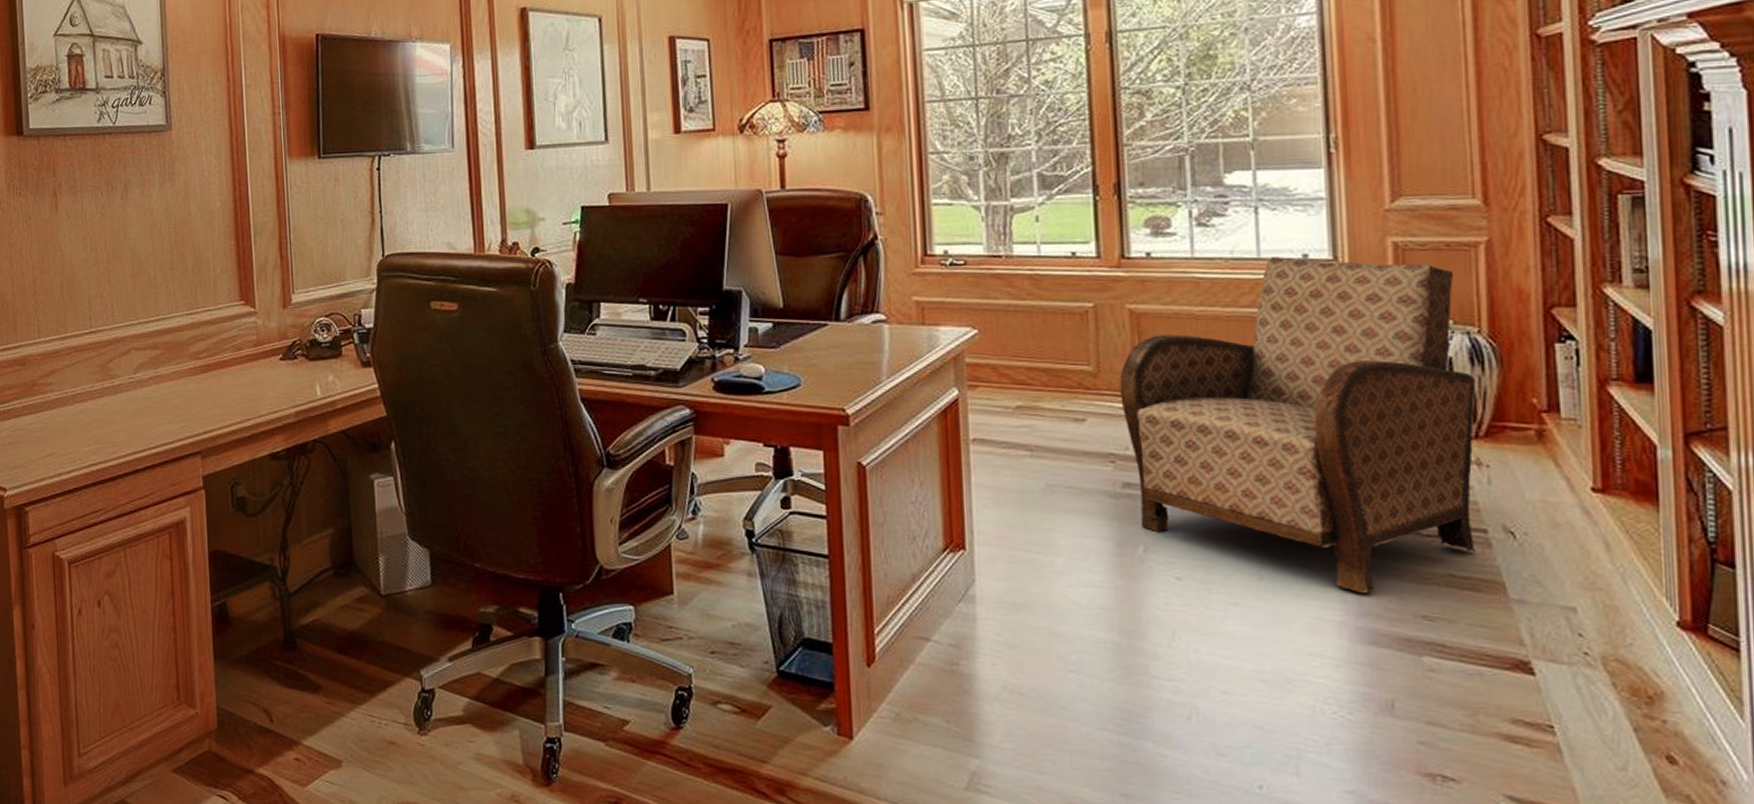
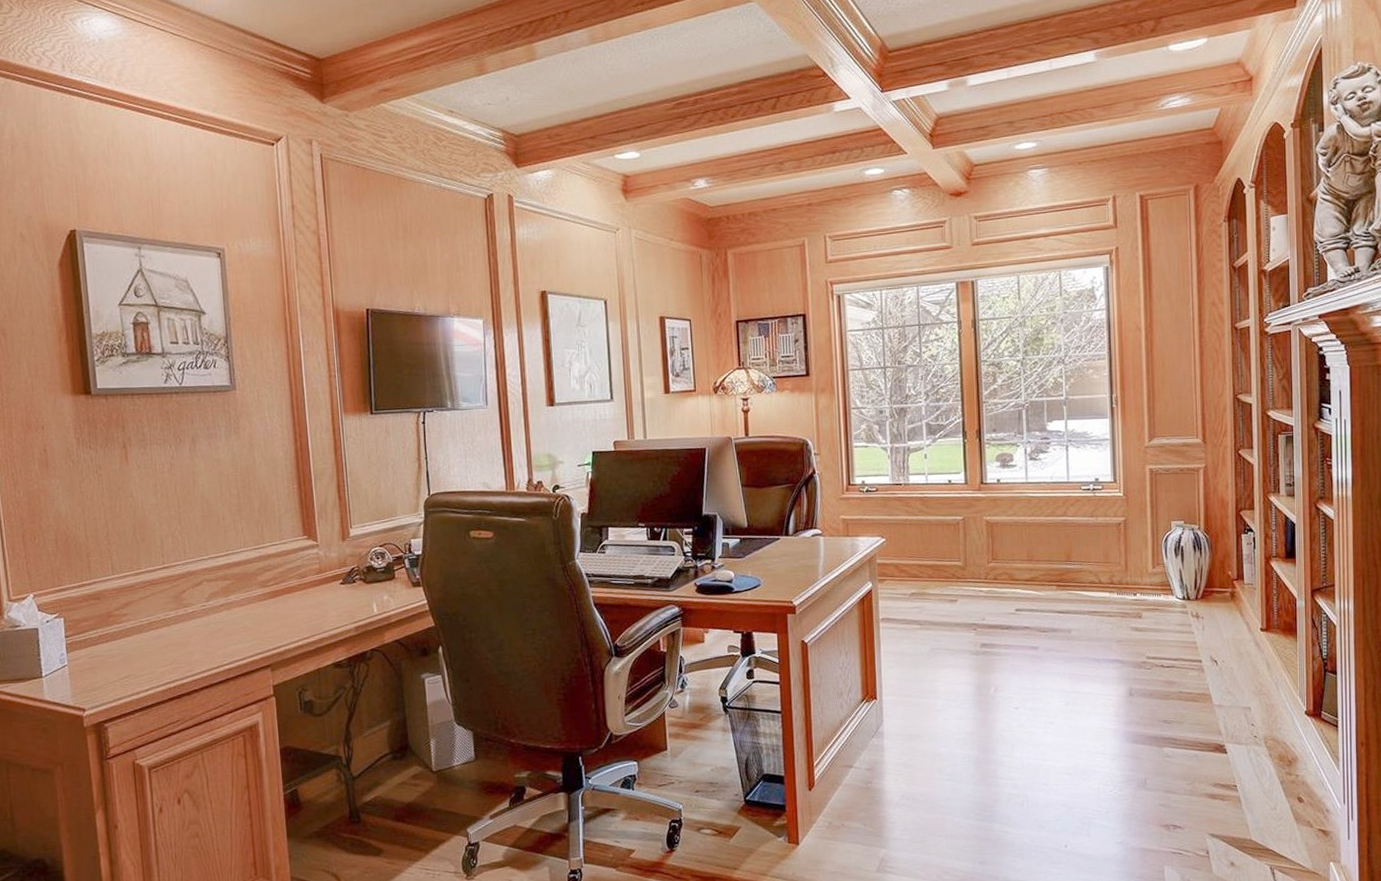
armchair: present [1119,257,1476,592] -> none [979,480,1196,708]

